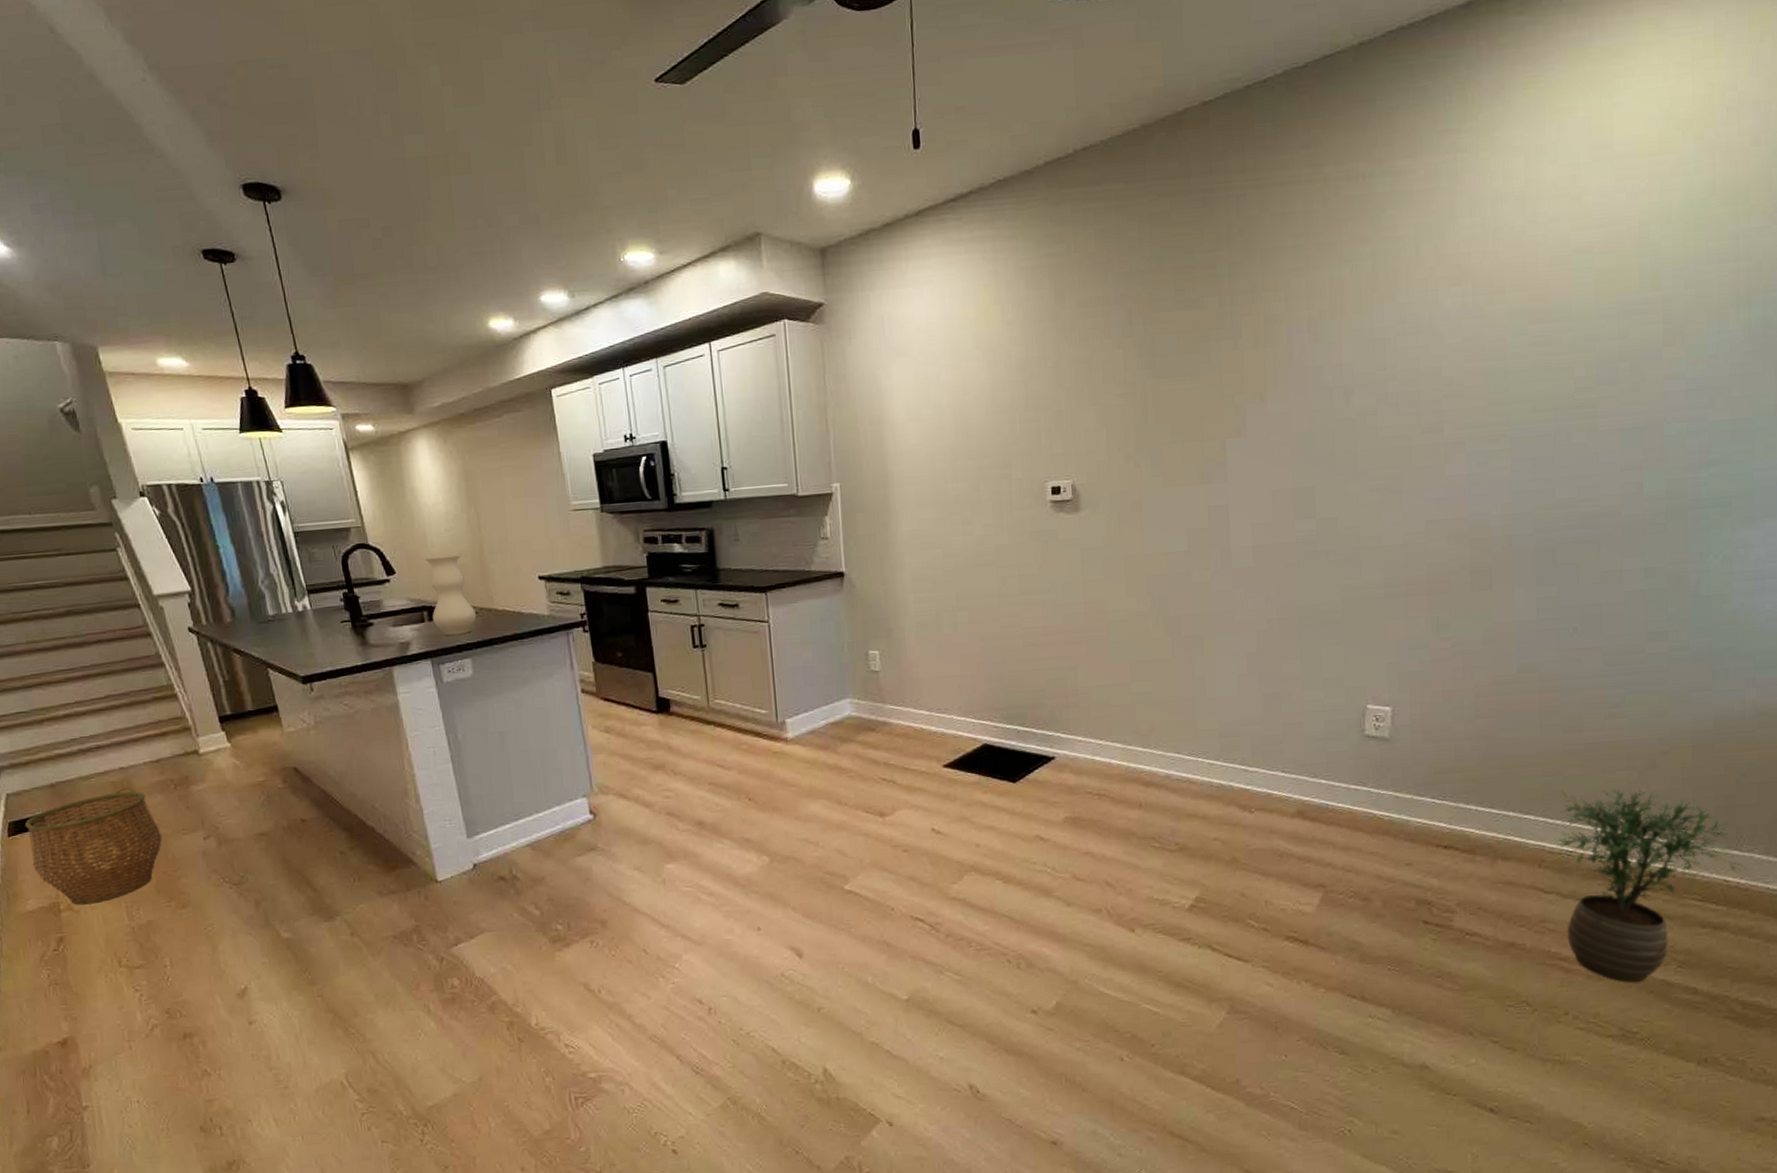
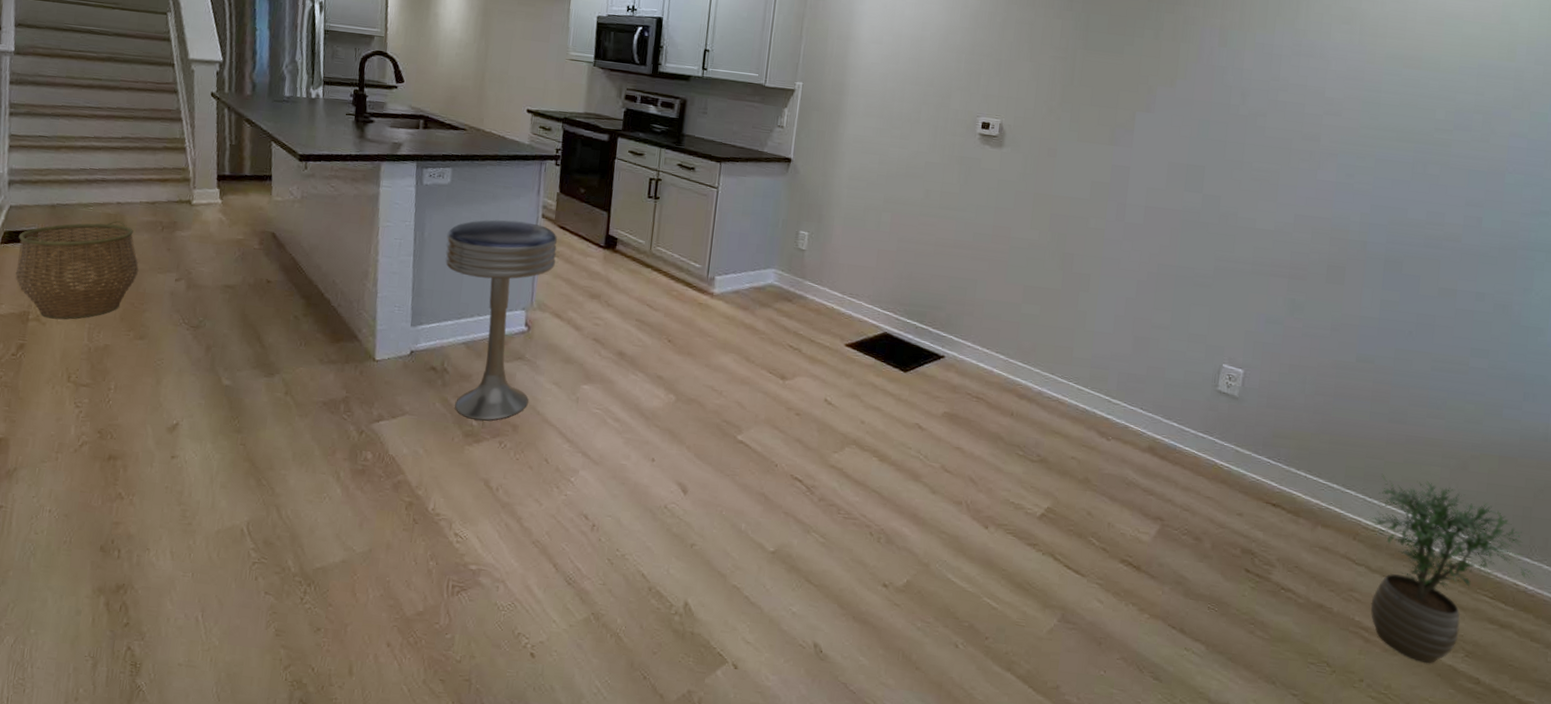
vase: present [423,554,477,635] -> none [426,73,466,146]
bar stool: none [482,701,612,924] -> present [445,219,558,421]

